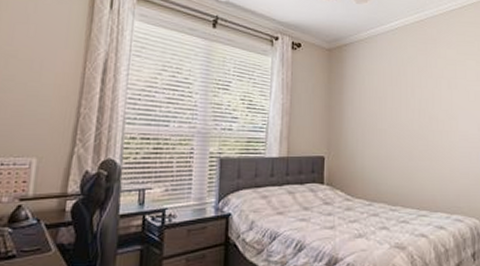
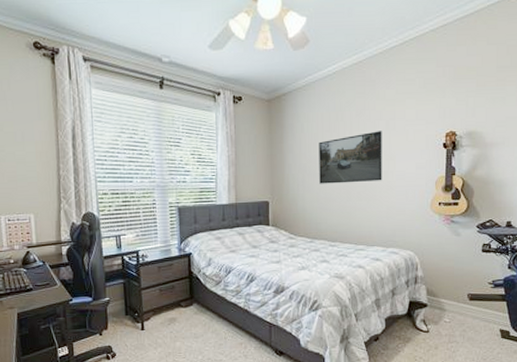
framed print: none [380,89,445,141] -> present [319,131,382,184]

